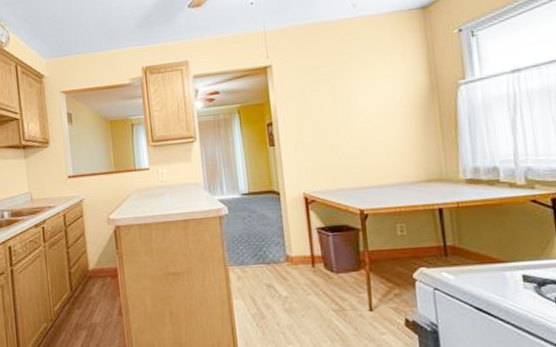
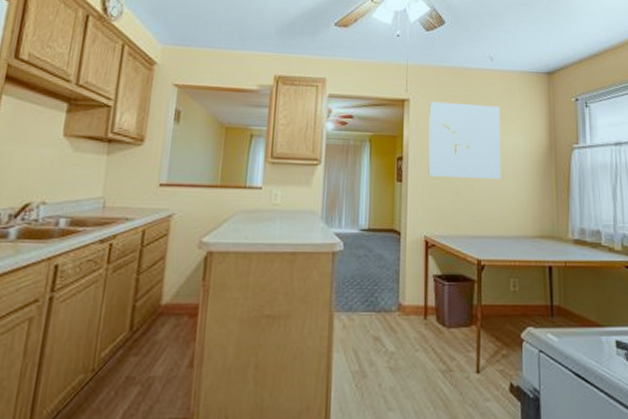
wall art: none [292,55,378,137] -> present [428,101,502,179]

